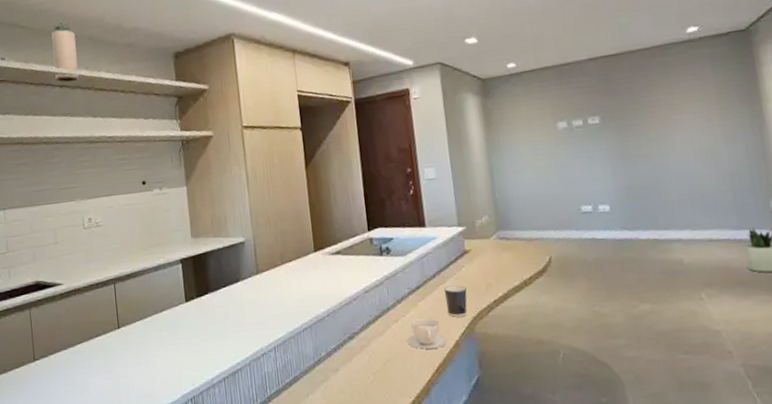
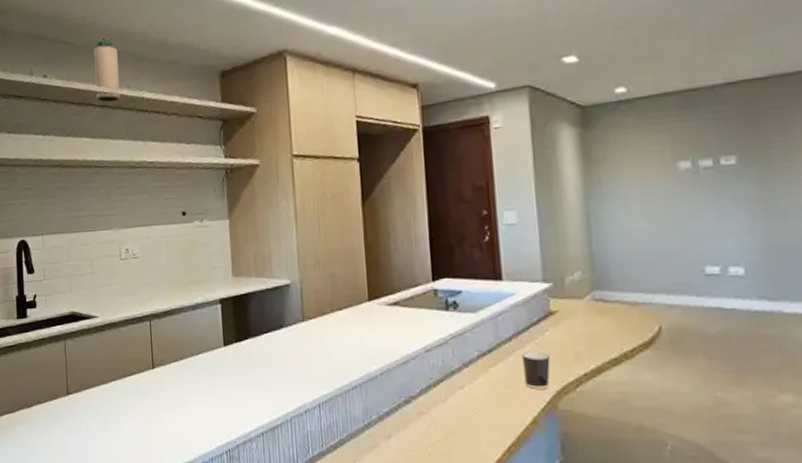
teacup: present [407,318,448,349] -> none [474,387,523,423]

